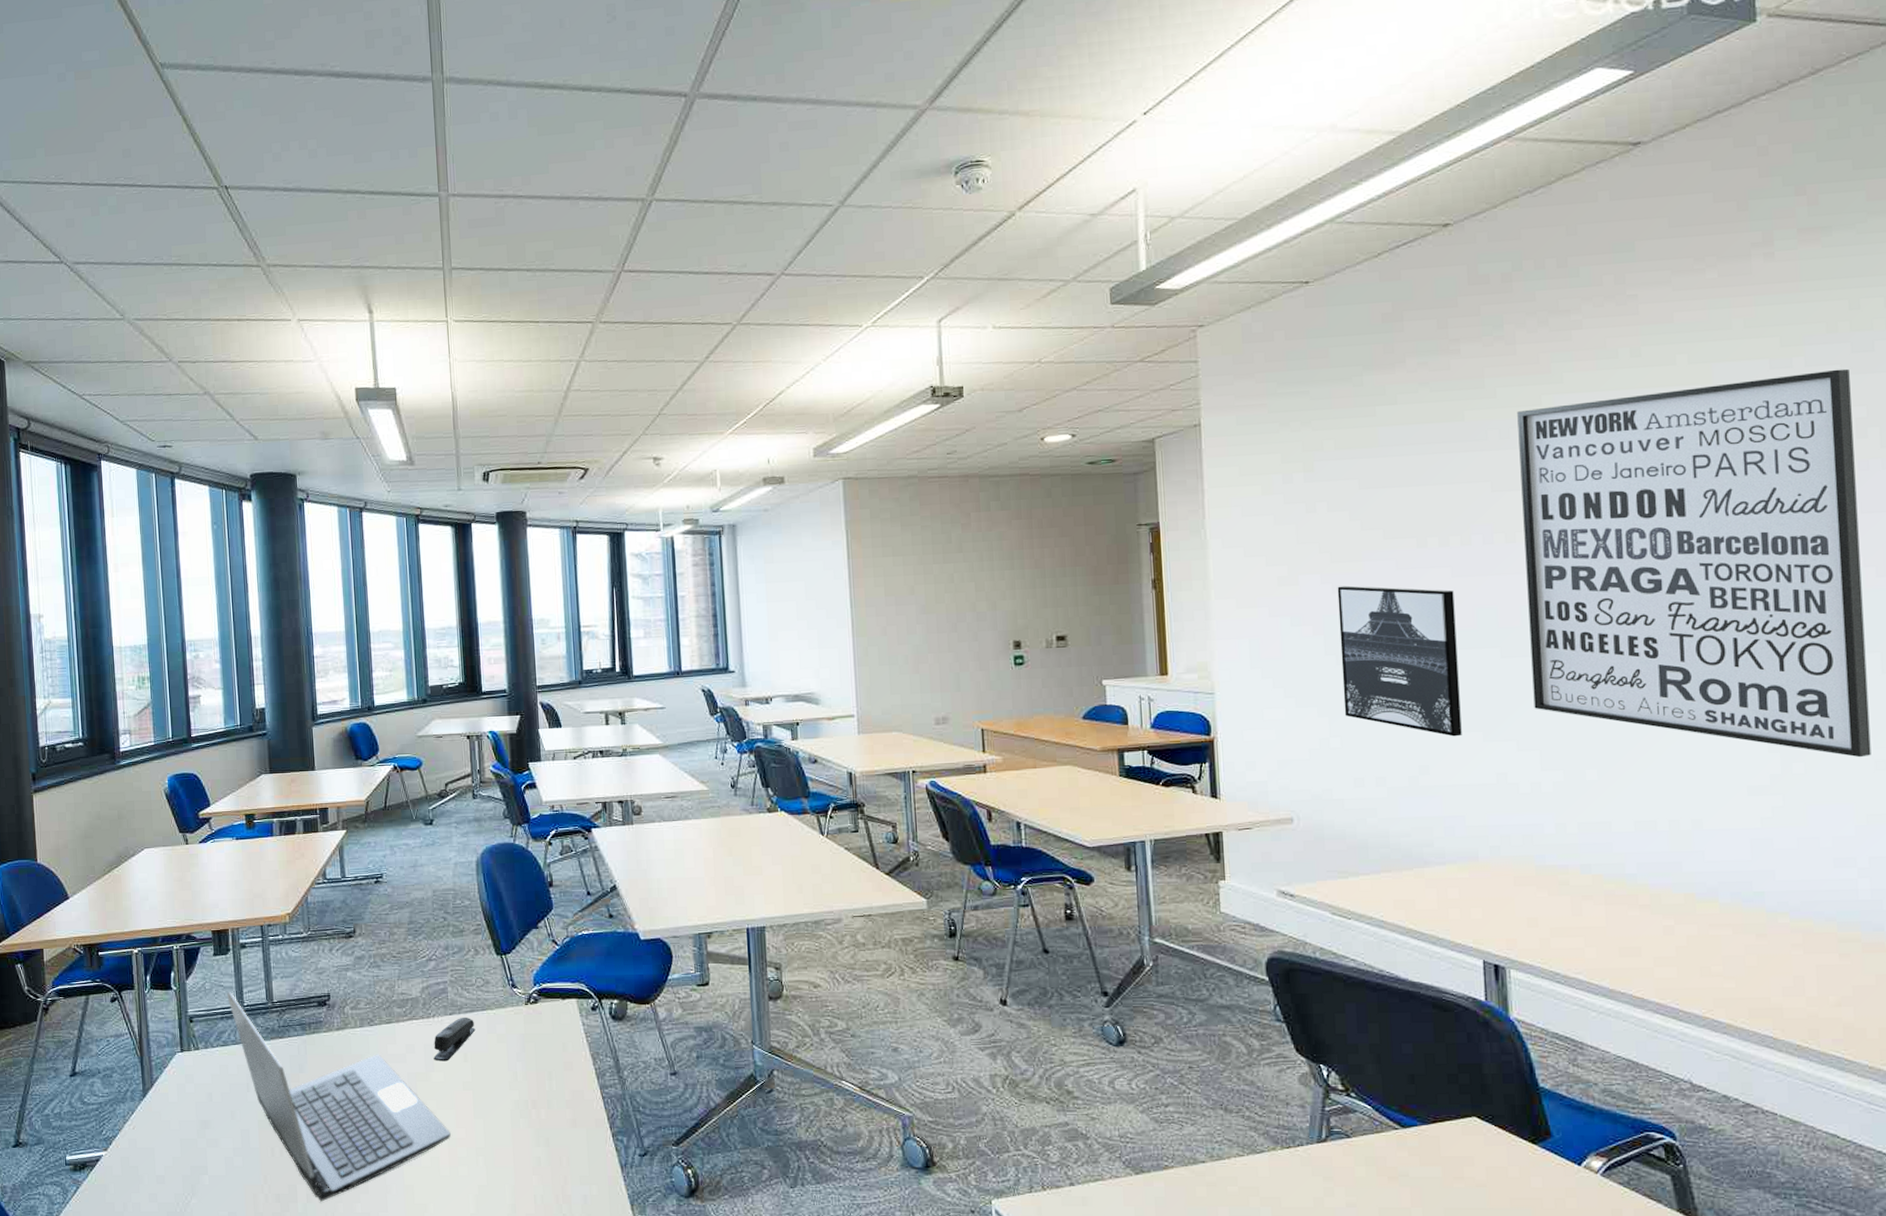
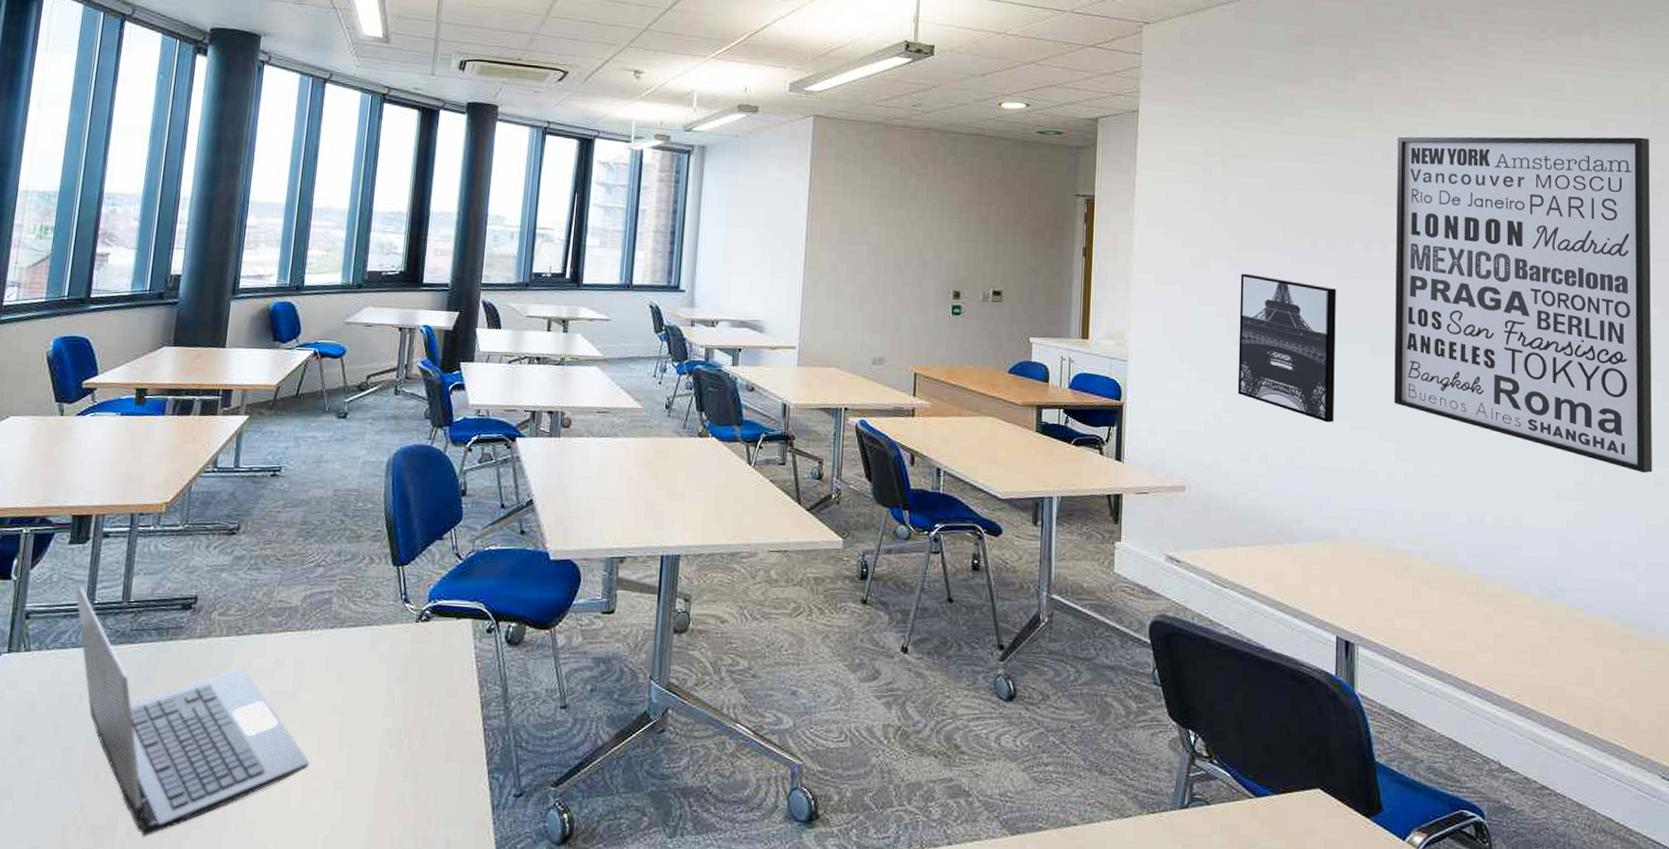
stapler: present [434,1017,476,1062] -> none [304,631,357,681]

